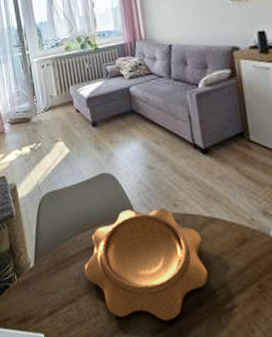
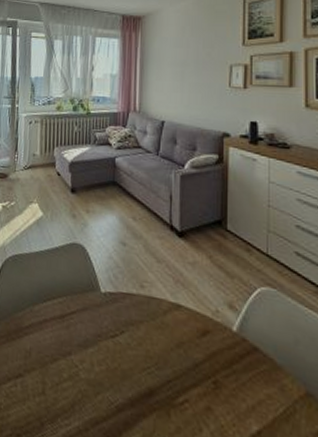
decorative bowl: present [84,207,208,321] -> none [36,284,164,409]

